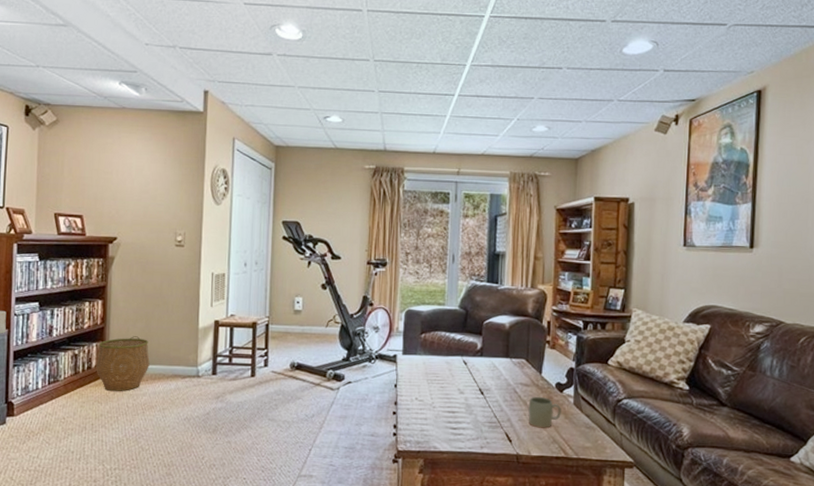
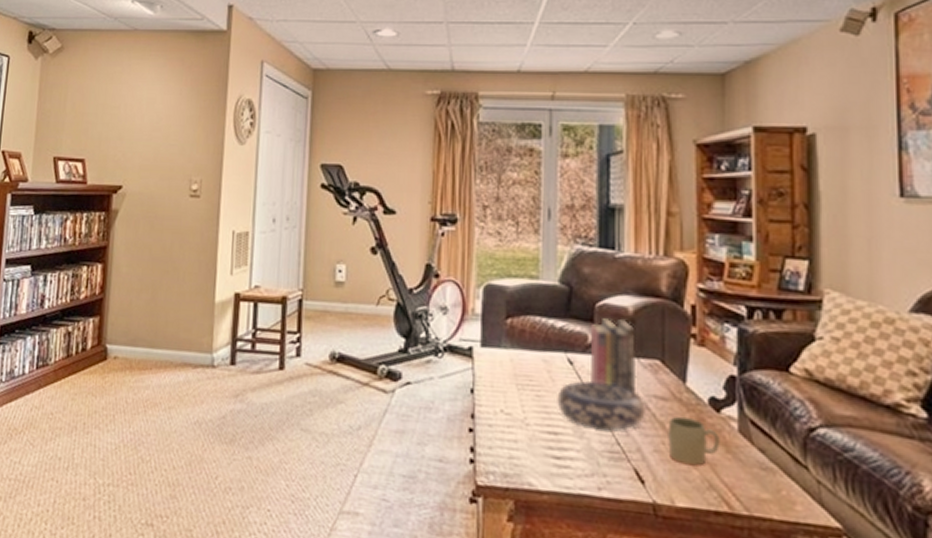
basket: present [96,336,150,392] -> none [91,310,155,382]
decorative bowl: none [455,375,515,408] -> present [557,380,647,431]
books: none [478,332,510,383] -> present [590,318,637,394]

